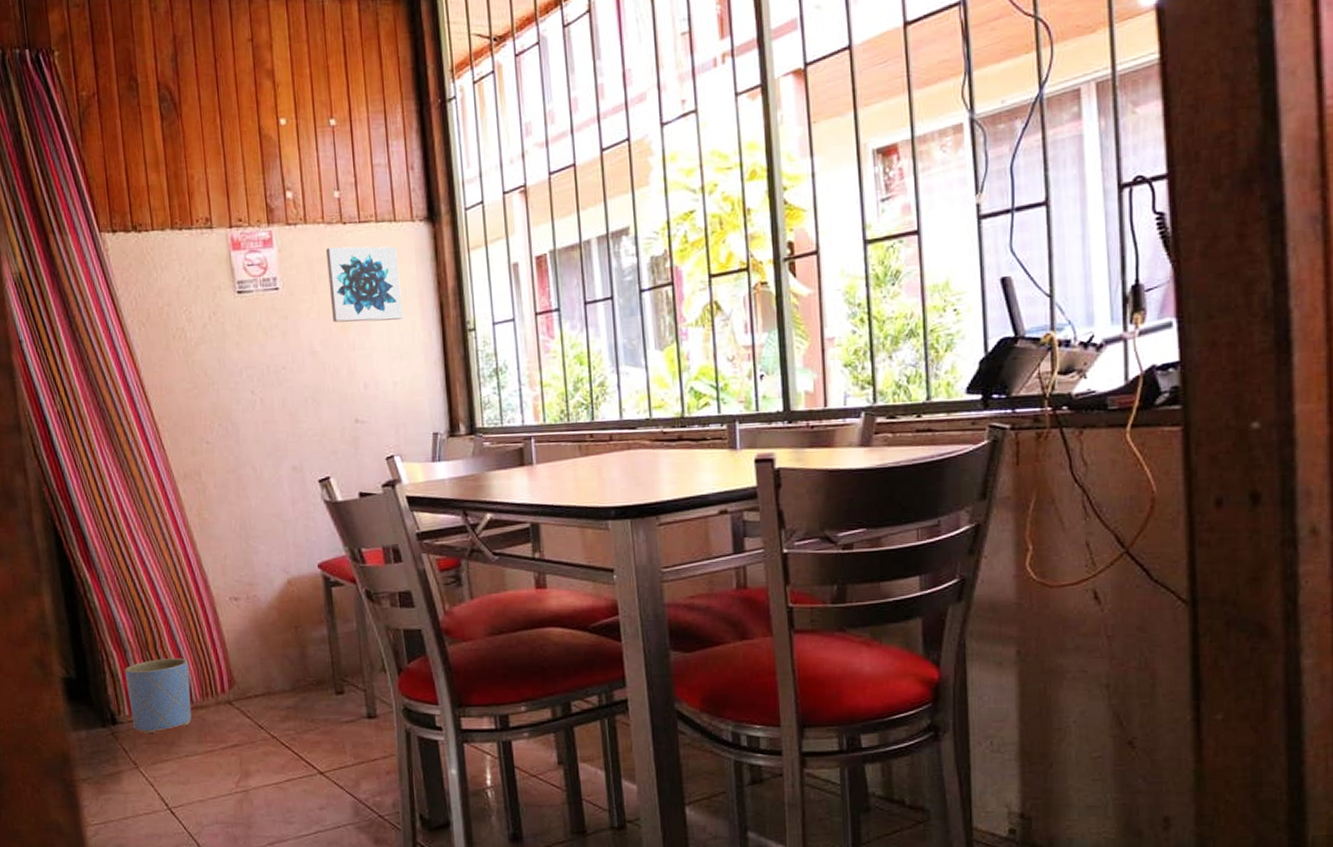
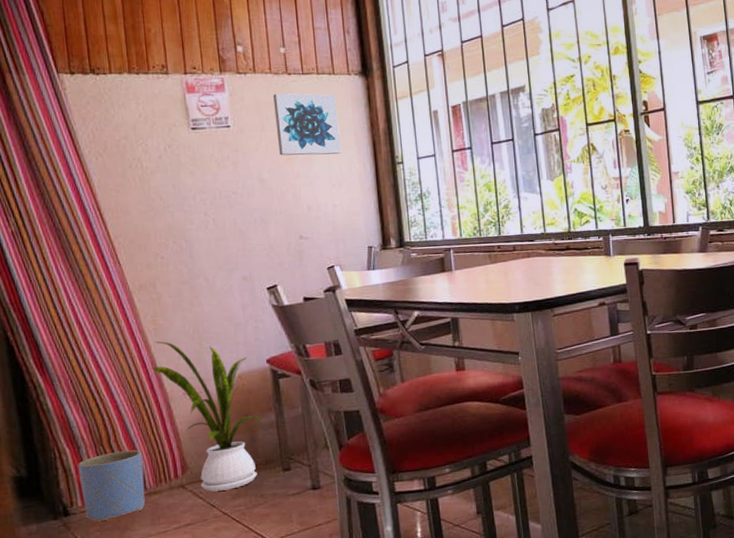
house plant: none [197,538,314,711] -> present [152,341,263,492]

